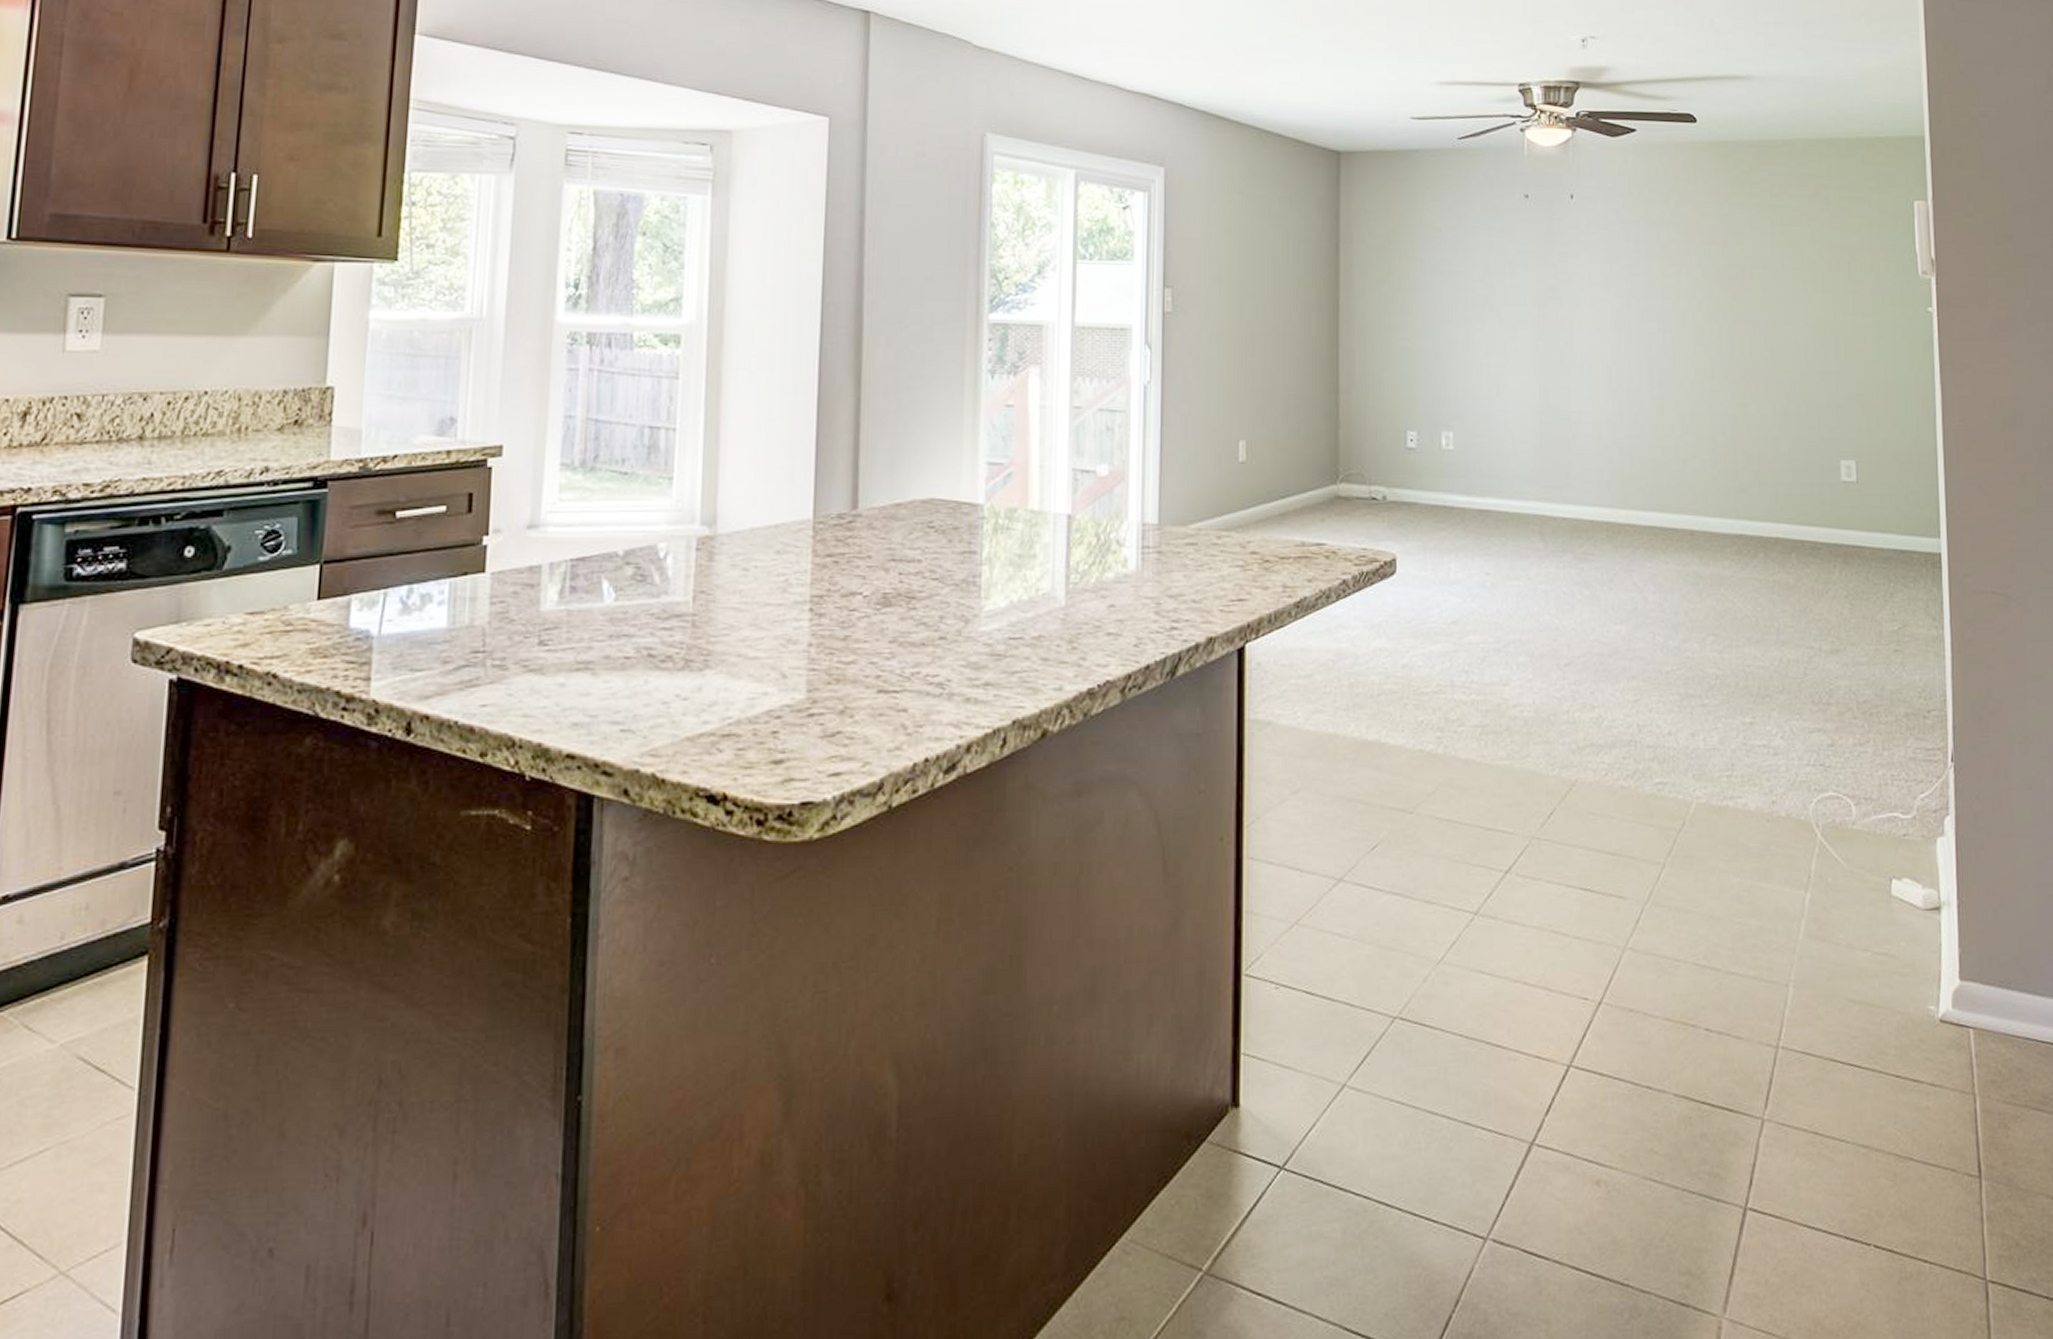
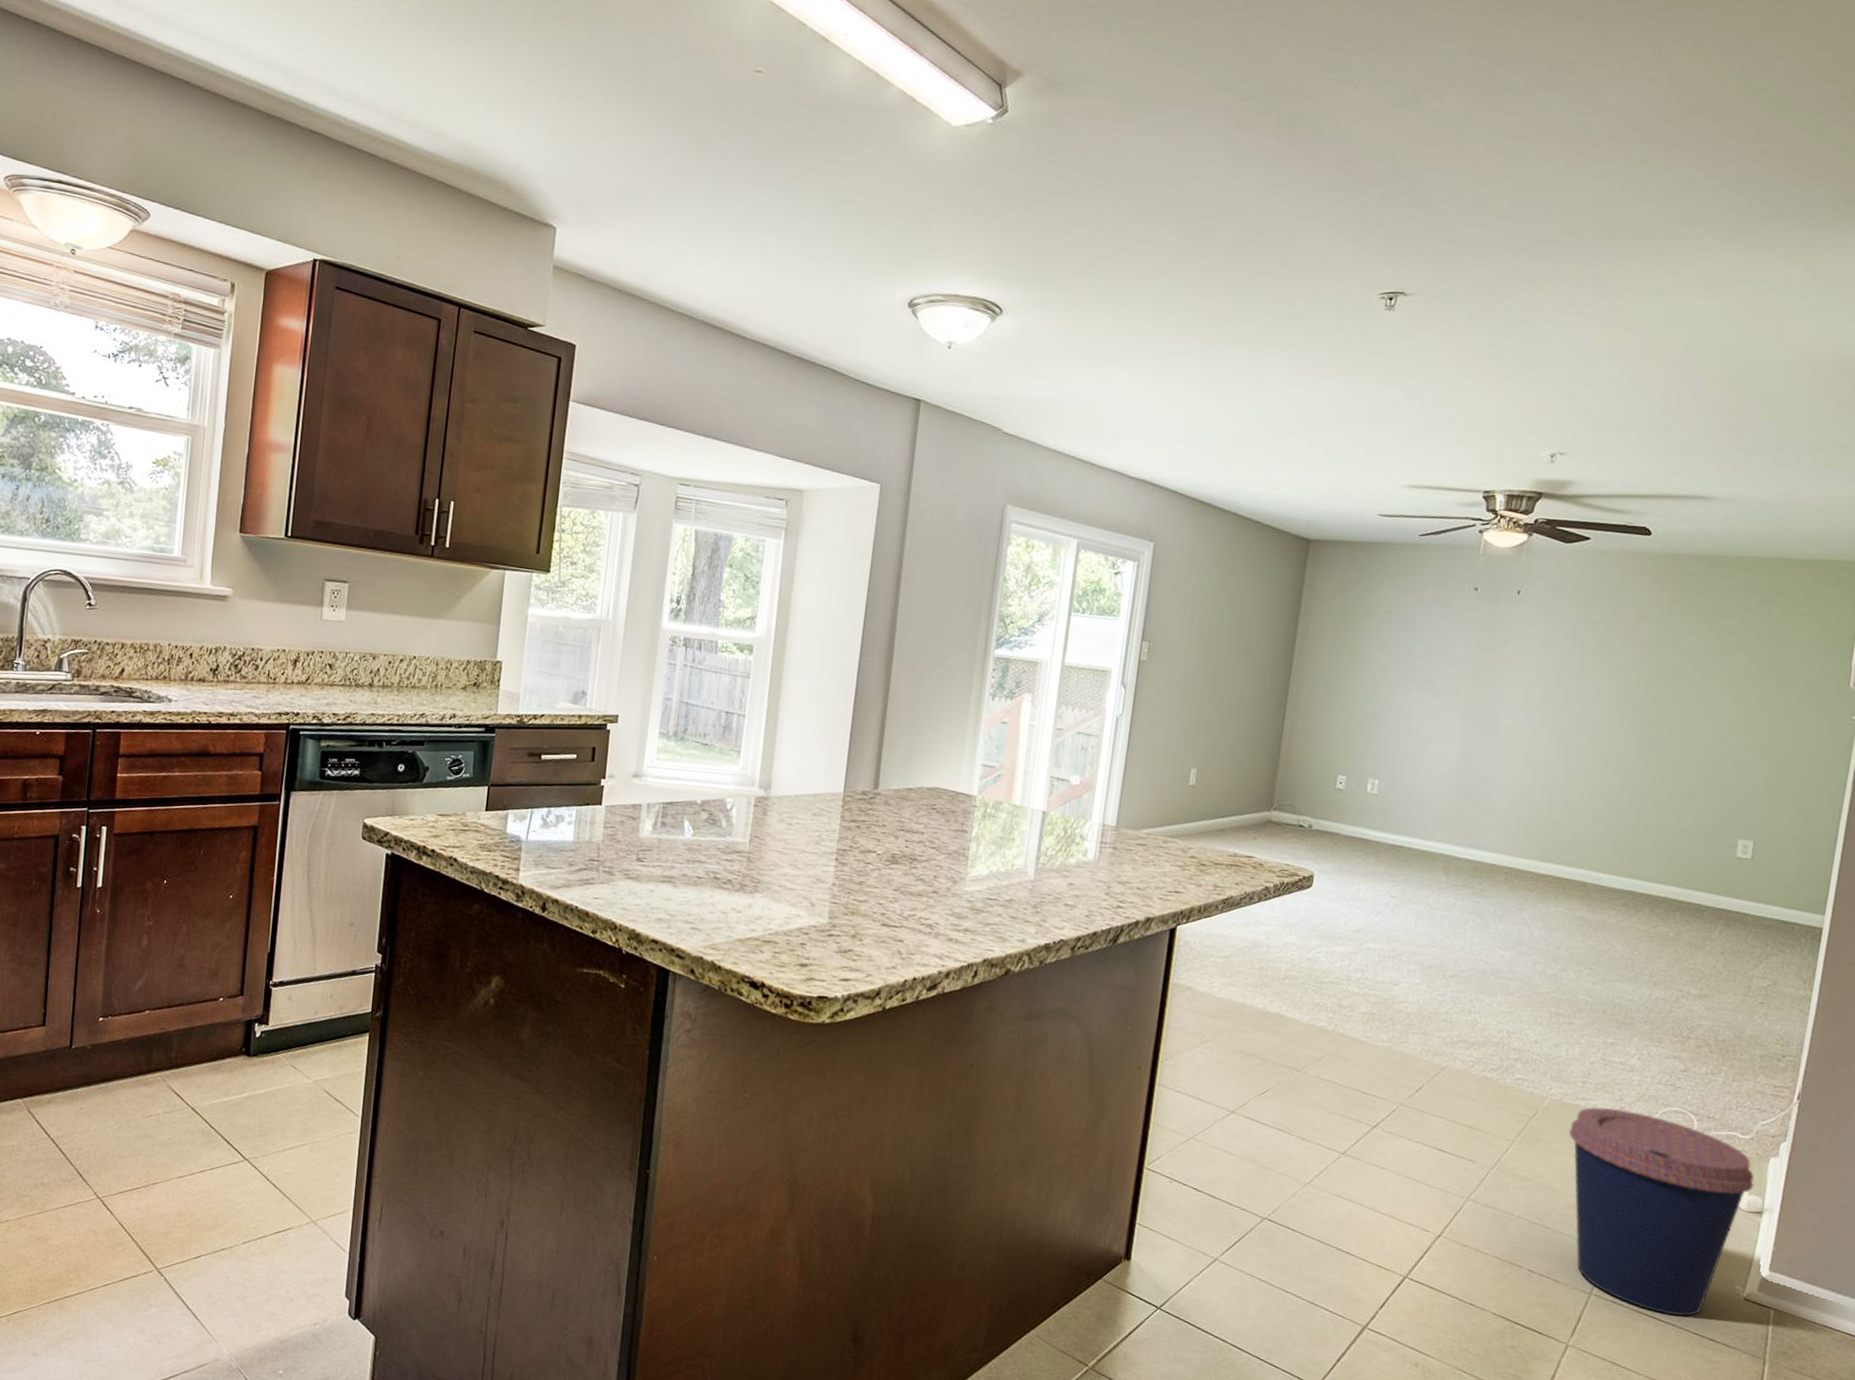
coffee cup: none [1723,804,1927,1058] -> present [1569,1107,1755,1317]

